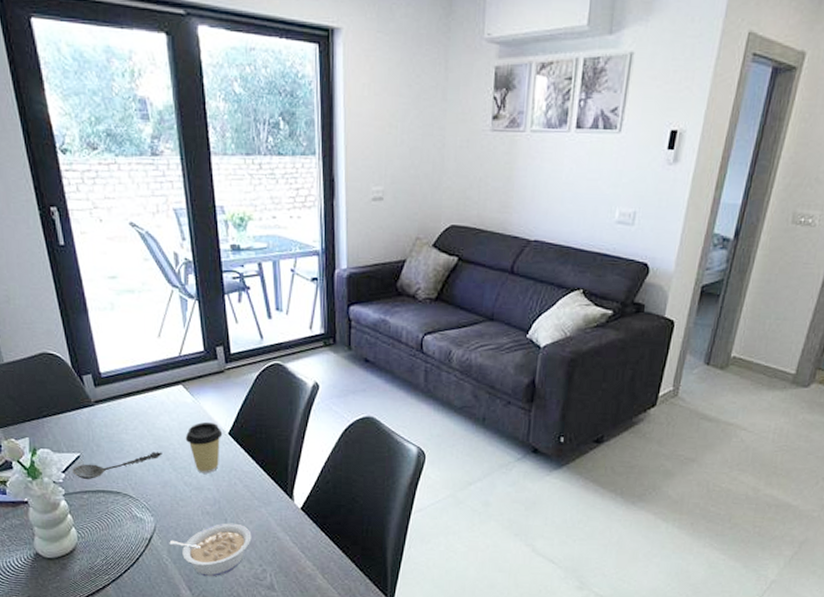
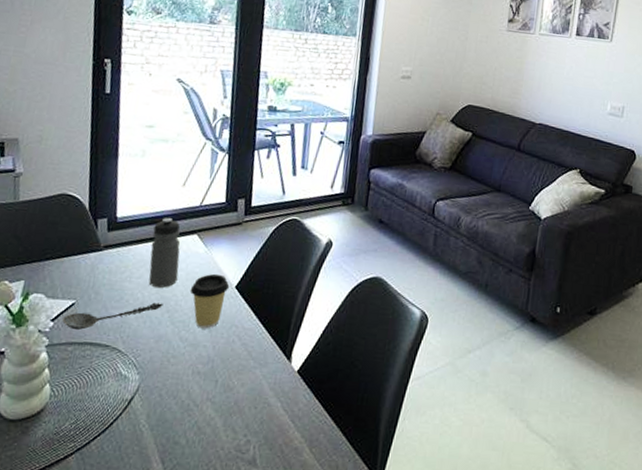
water bottle: none [138,370,171,438] -> present [148,218,180,288]
legume: present [169,523,252,577] -> none [150,385,241,448]

